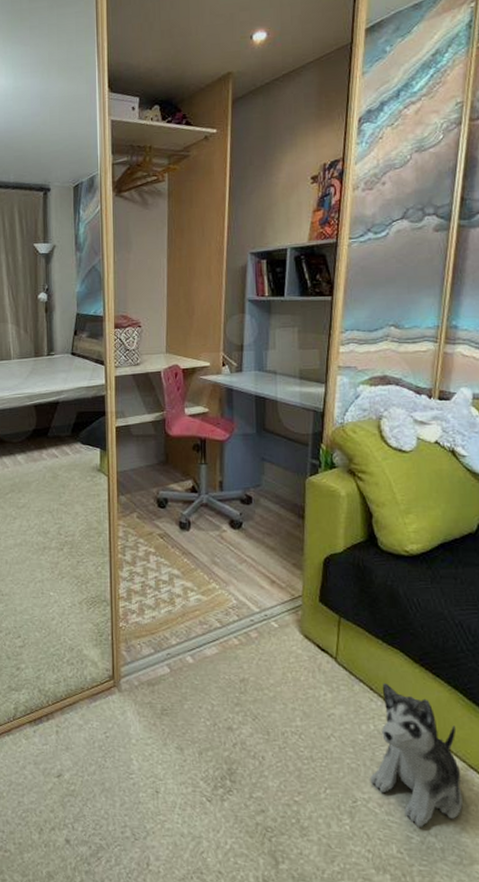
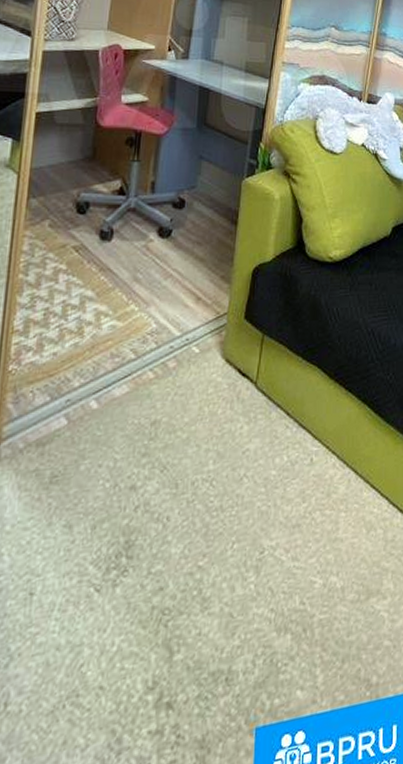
plush toy: present [370,683,463,827] -> none [279,405,364,568]

